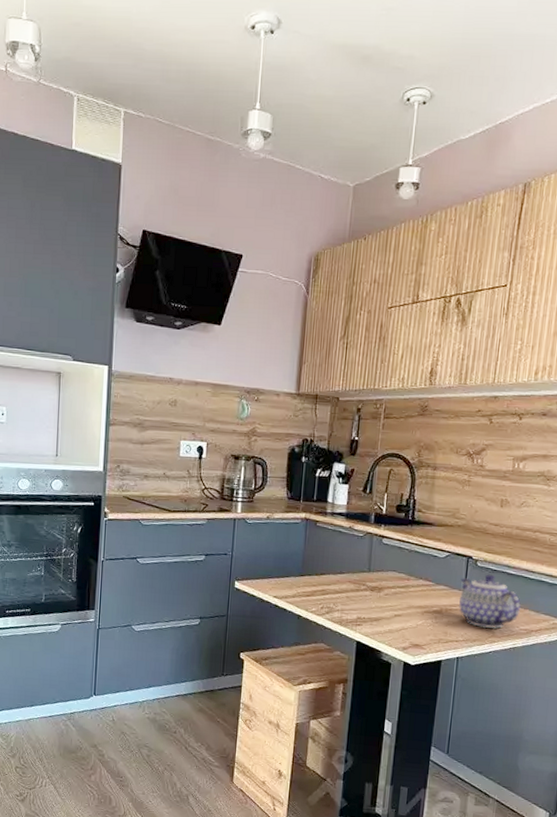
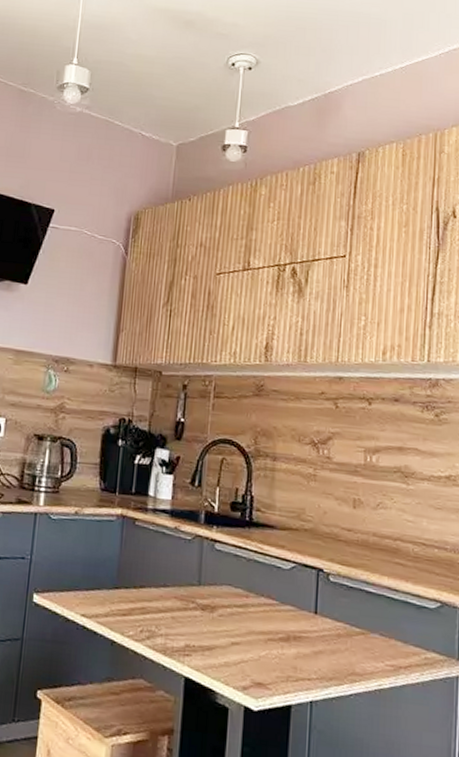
teapot: present [458,574,521,629] -> none [309,592,384,665]

